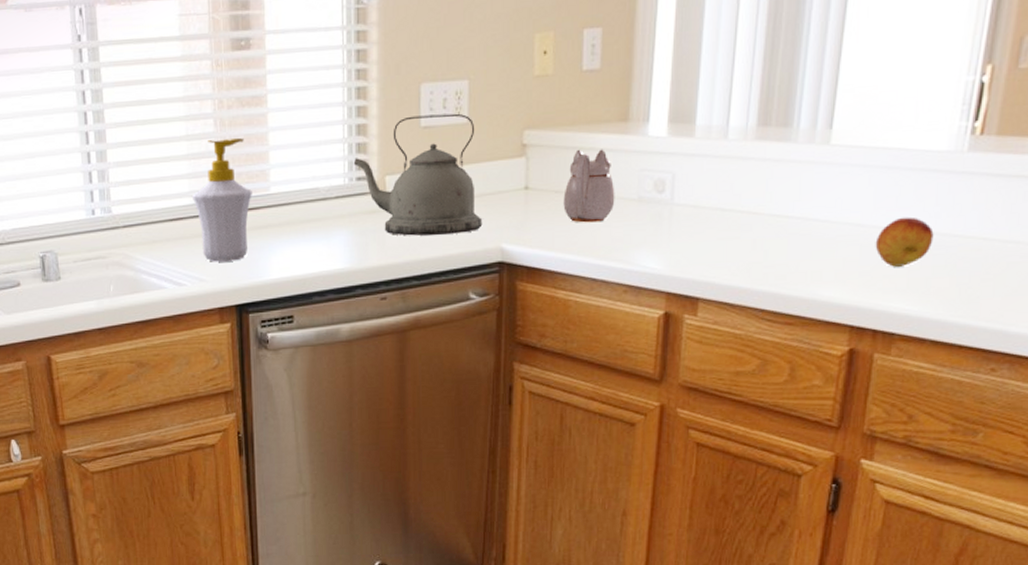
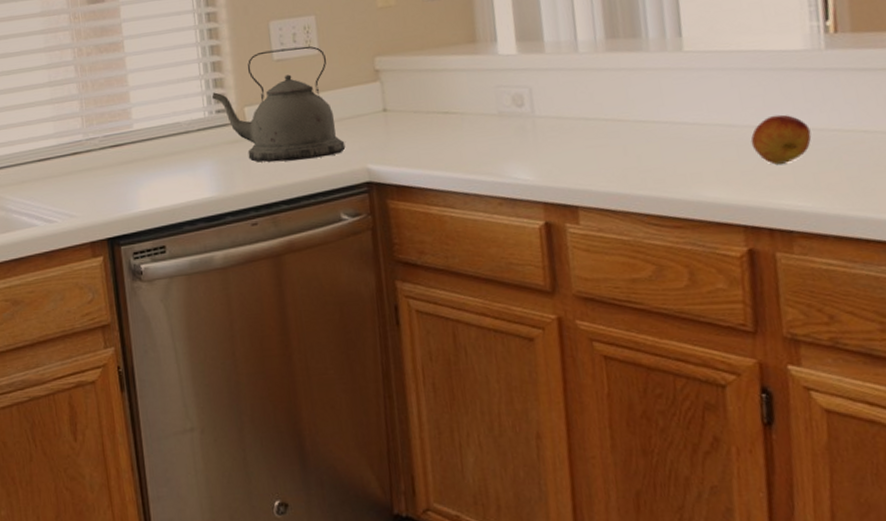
soap bottle: present [191,138,252,262] -> none [57,81,116,198]
teapot: present [563,149,615,223] -> none [422,69,476,140]

